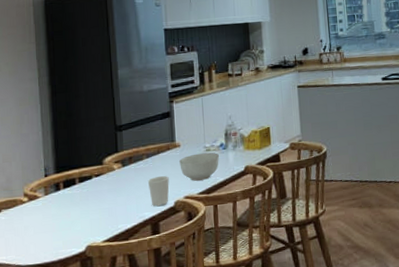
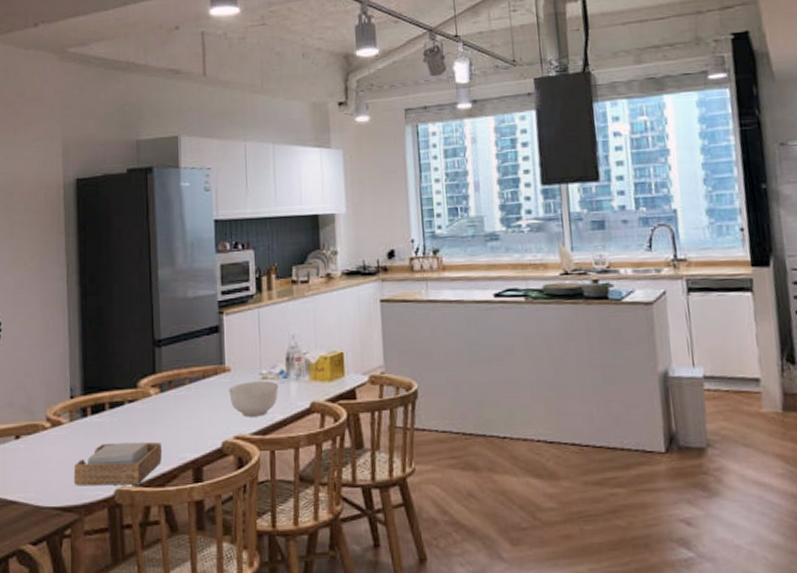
napkin holder: none [49,206,126,246] -> present [73,441,163,486]
cup: present [147,175,169,207] -> none [190,407,216,447]

